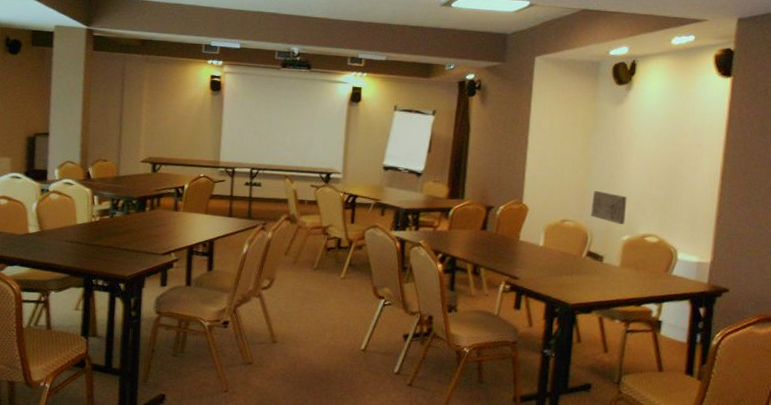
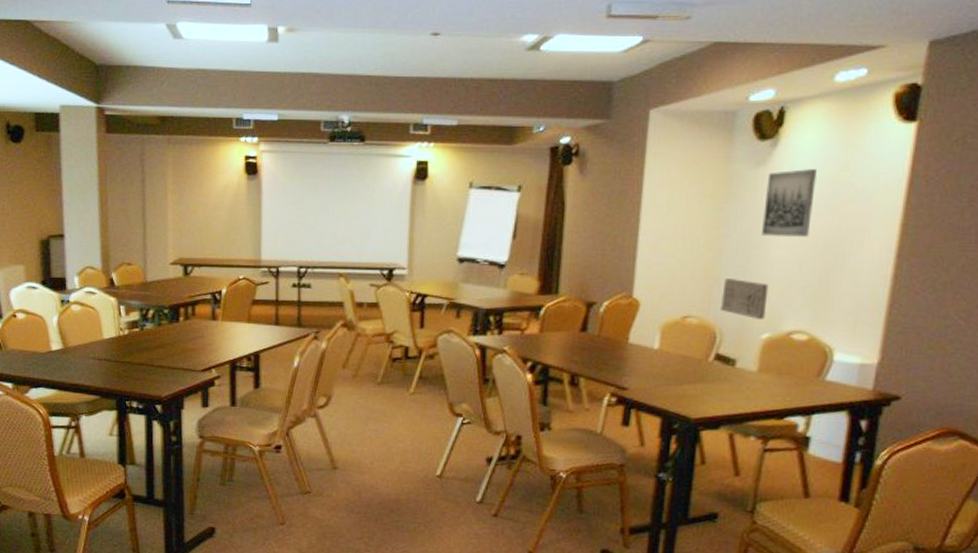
wall art: none [621,108,660,161] -> present [762,169,817,237]

